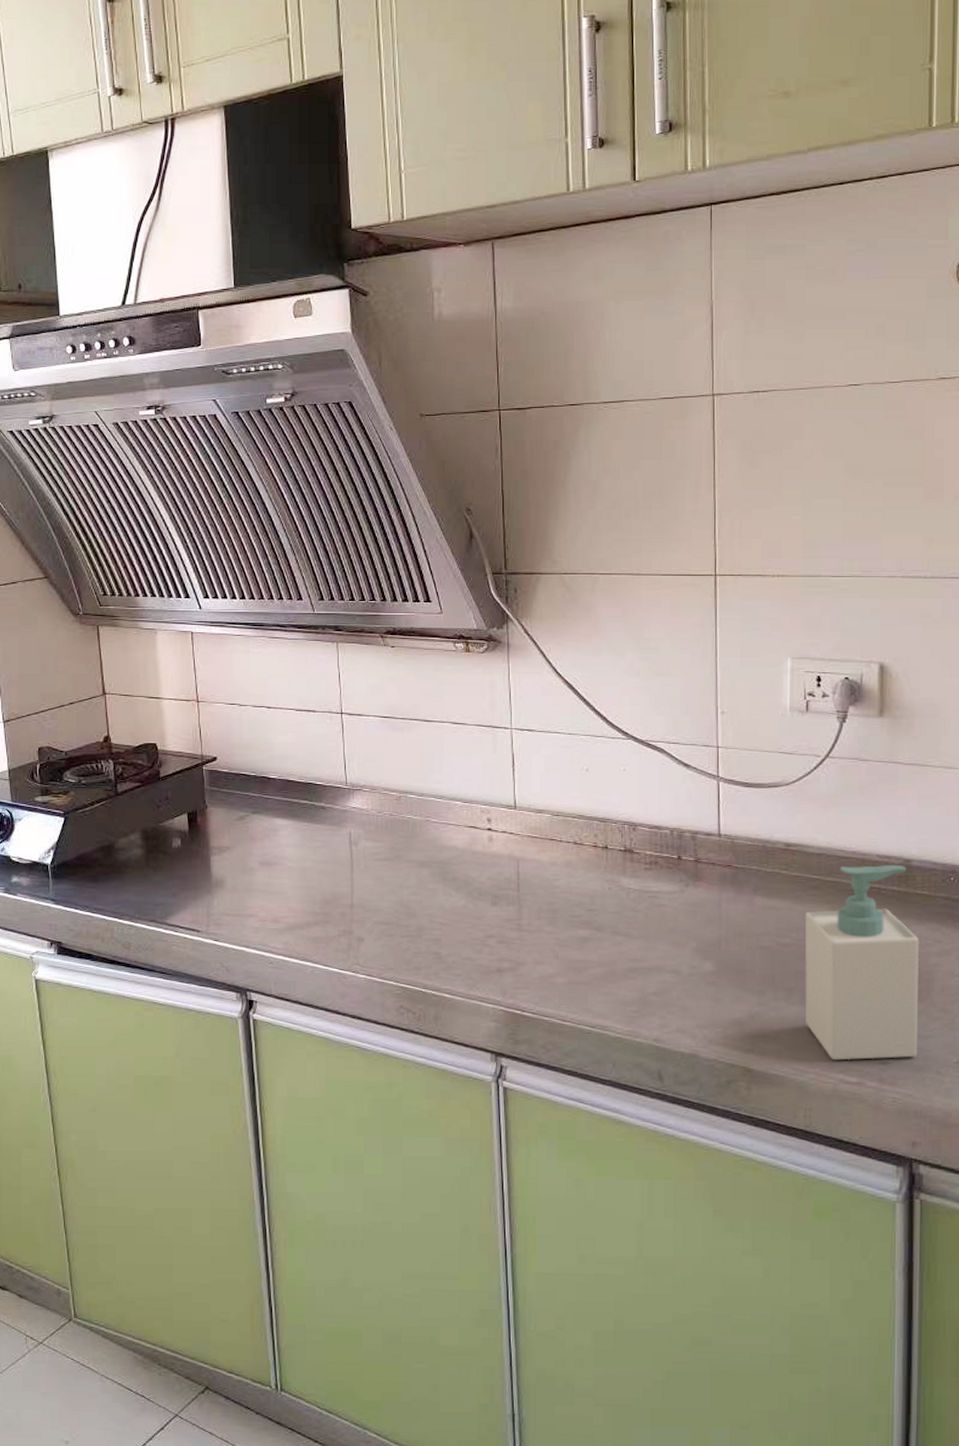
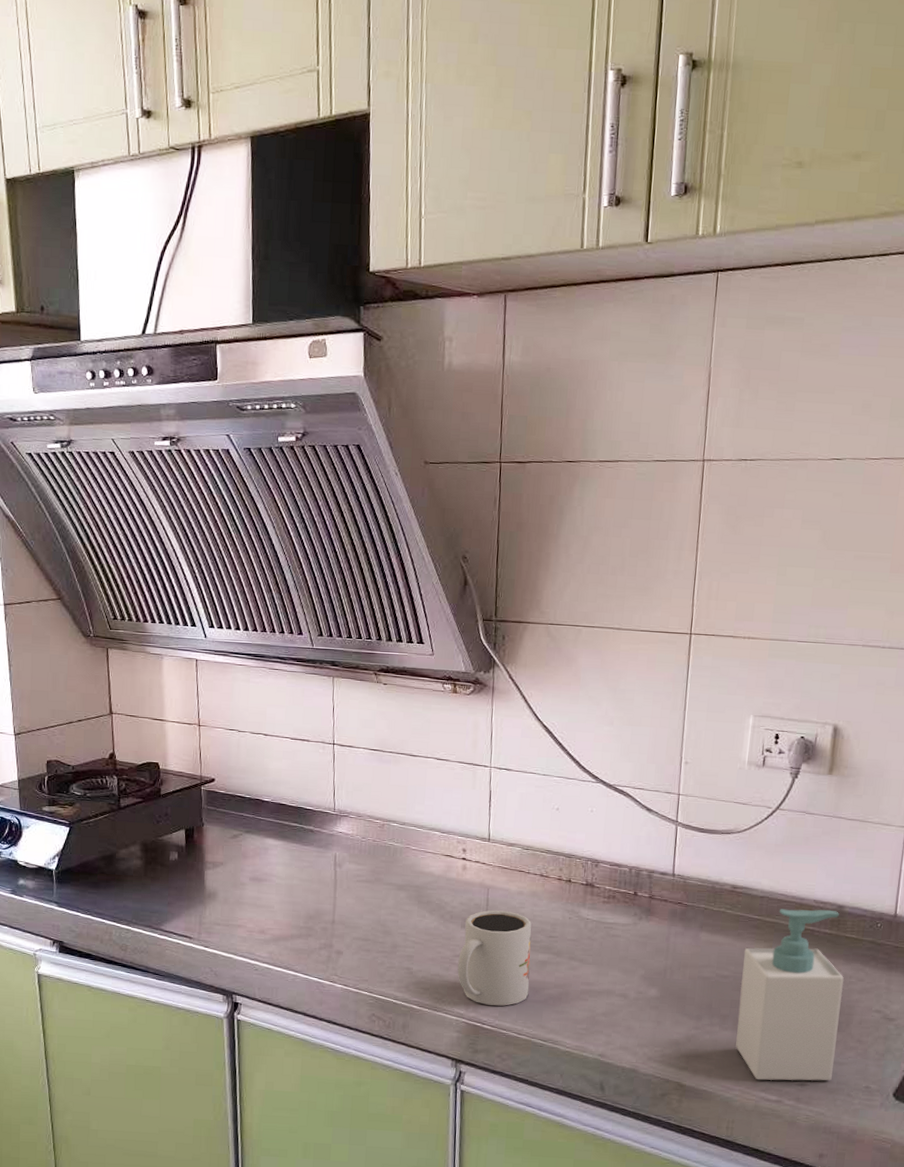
mug: none [491,883,571,990] -> present [457,910,532,1006]

